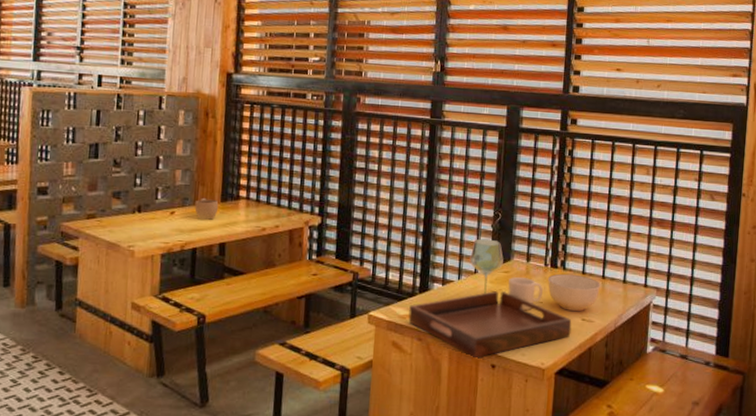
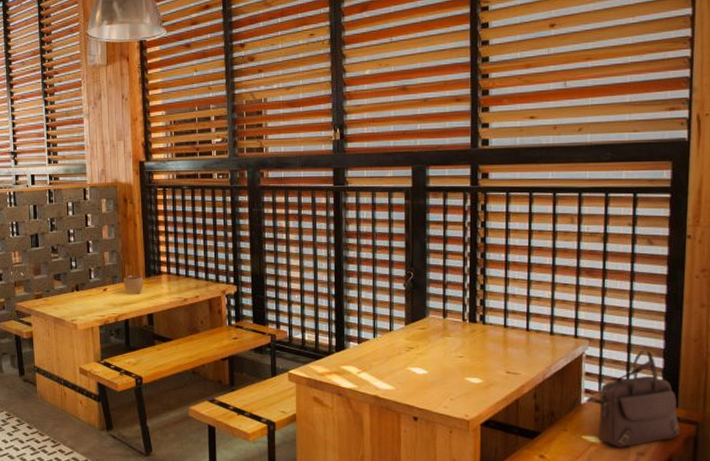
serving tray: present [408,290,572,359] -> none [327,346,496,411]
wine glass: present [469,238,504,293] -> none [384,298,418,350]
mug: present [508,277,543,311] -> none [426,333,462,366]
bowl: present [548,273,600,312] -> none [467,328,525,365]
handbag: none [660,301,730,398] -> present [598,350,681,448]

